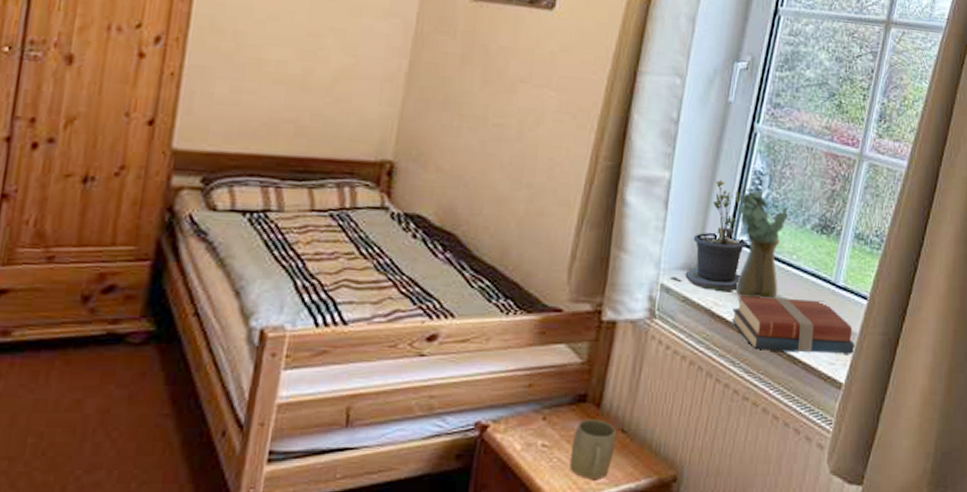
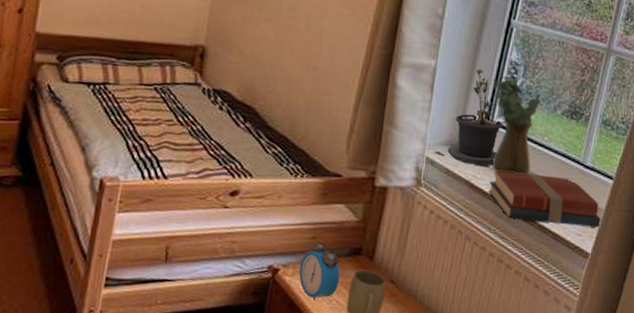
alarm clock: none [512,389,562,460] -> present [299,241,340,301]

